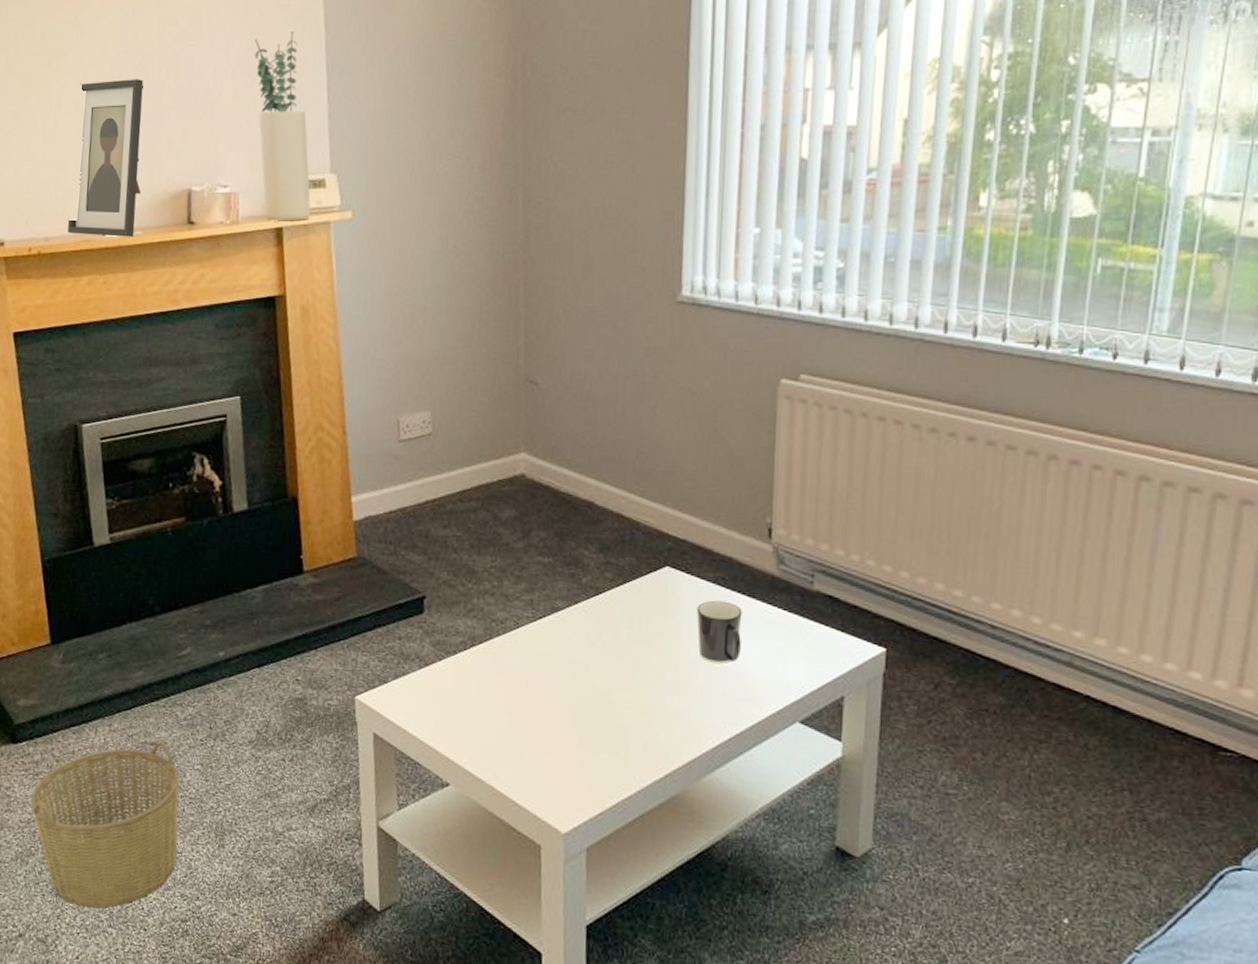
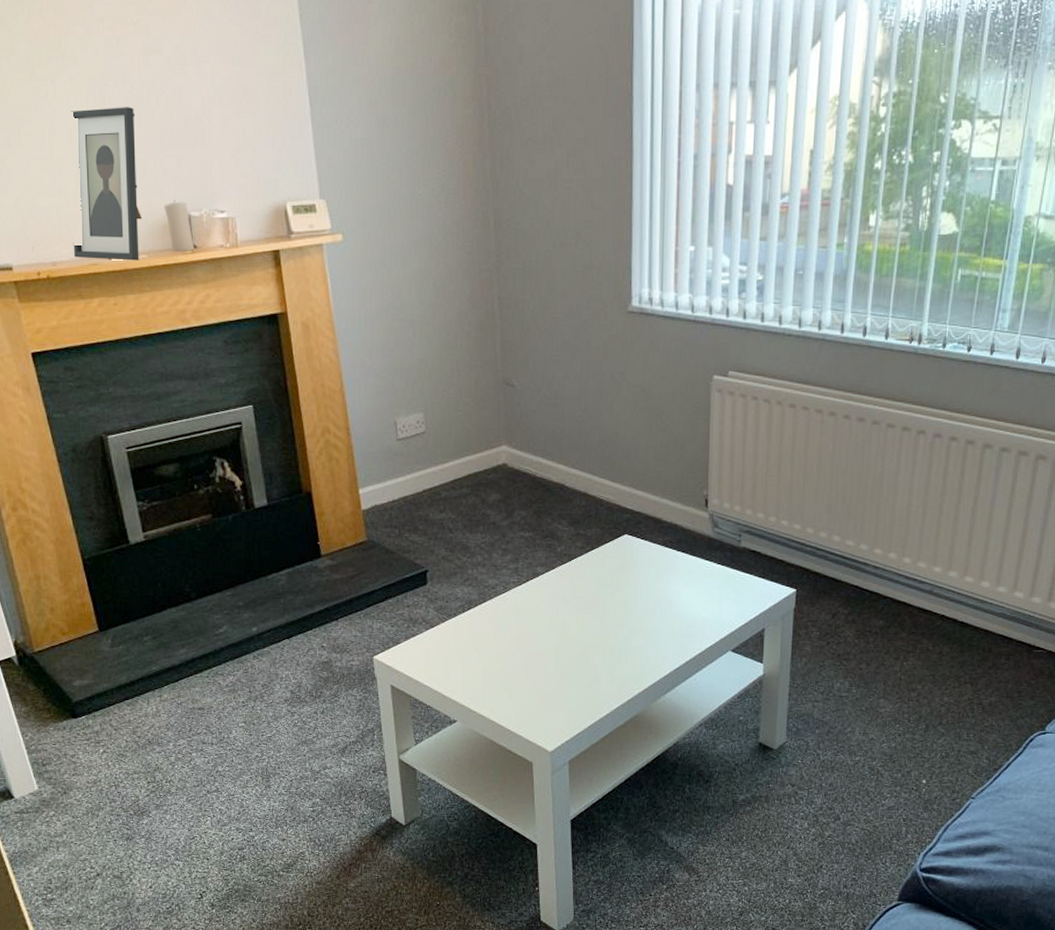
basket: present [30,741,180,908] -> none [95,706,230,846]
candle: none [164,174,193,229] -> present [164,200,194,252]
vase: present [255,32,311,222] -> none [239,62,305,244]
mug: present [696,600,742,665] -> none [650,559,686,611]

